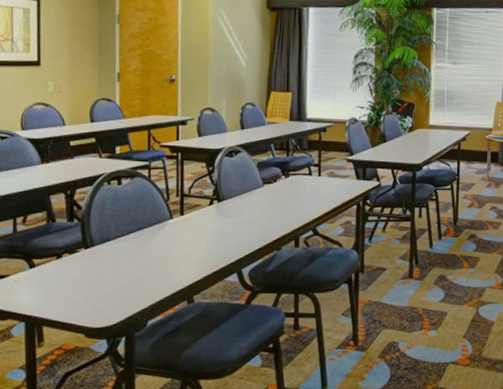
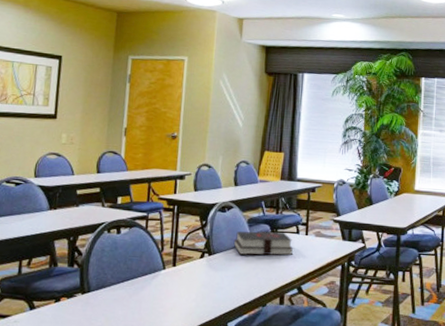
hardback book: none [243,174,307,199] -> present [233,231,294,256]

